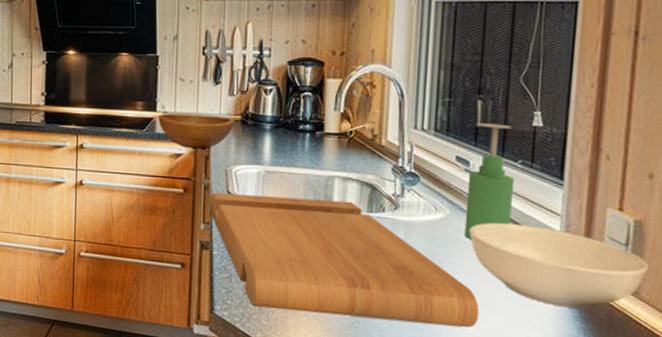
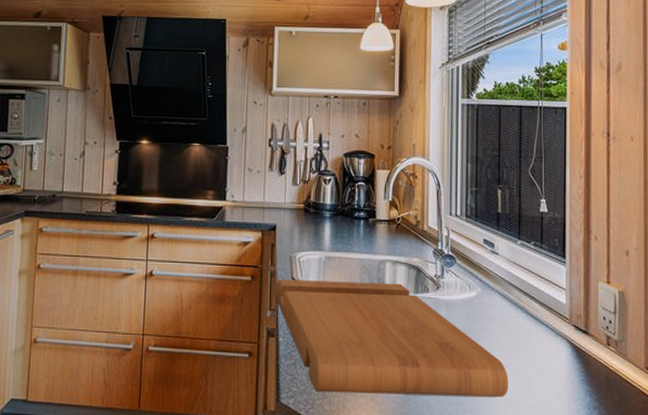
wooden bowl: present [158,113,235,150] -> none [228,202,298,237]
soap dispenser: present [464,123,515,239] -> none [493,209,530,314]
bowl: present [469,222,650,309] -> none [497,298,632,373]

